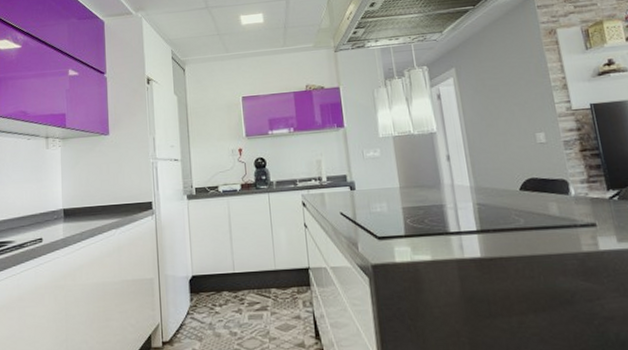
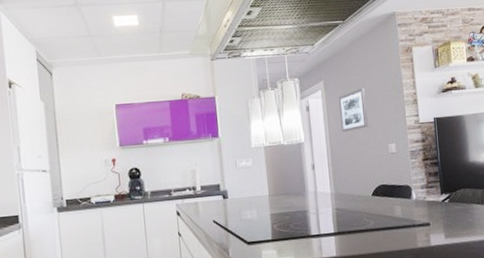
wall art: none [473,73,511,122] -> present [339,87,369,133]

